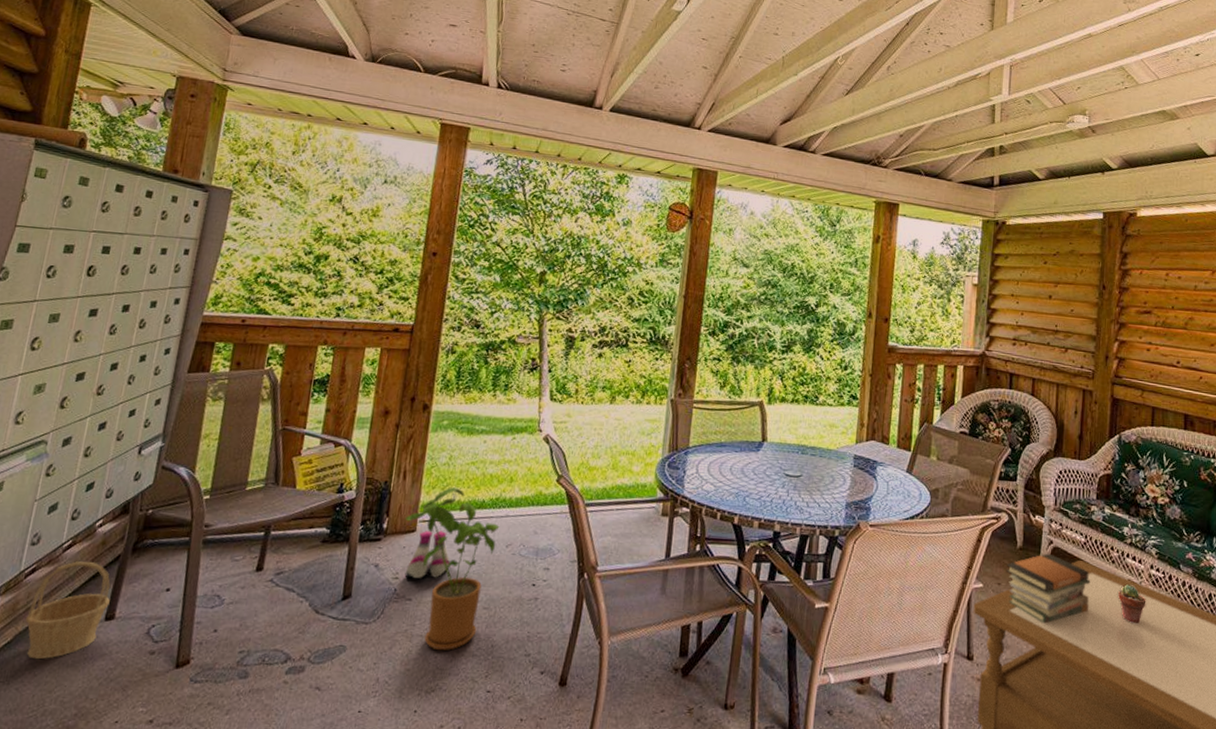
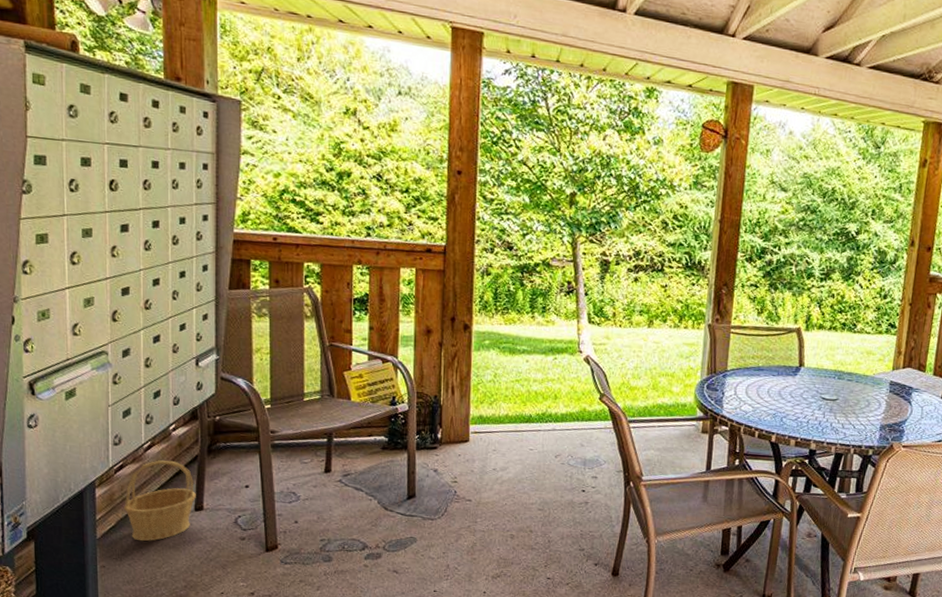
boots: present [404,531,451,578] -> none [462,441,504,483]
house plant: present [405,487,500,651] -> none [457,402,548,544]

